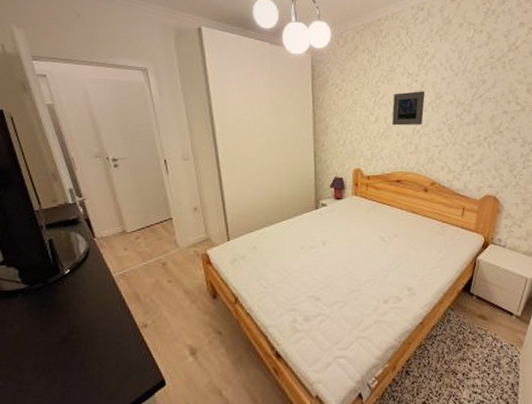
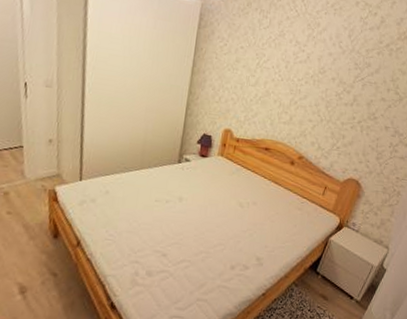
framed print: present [392,91,425,126] -> none [271,60,310,97]

